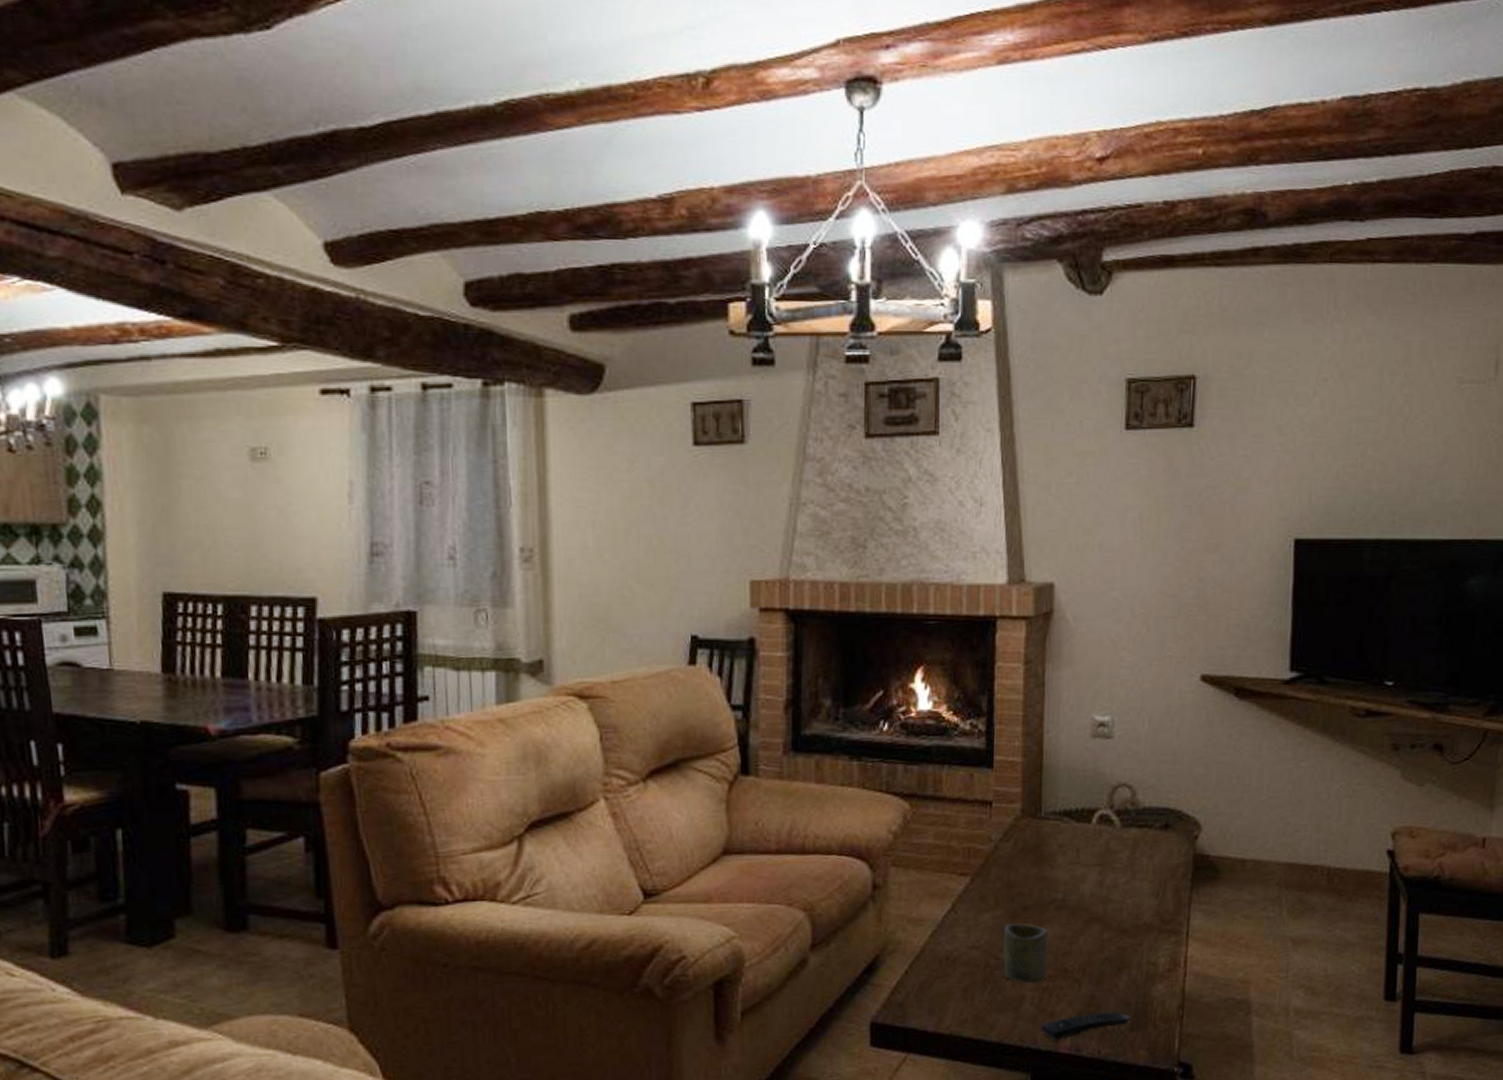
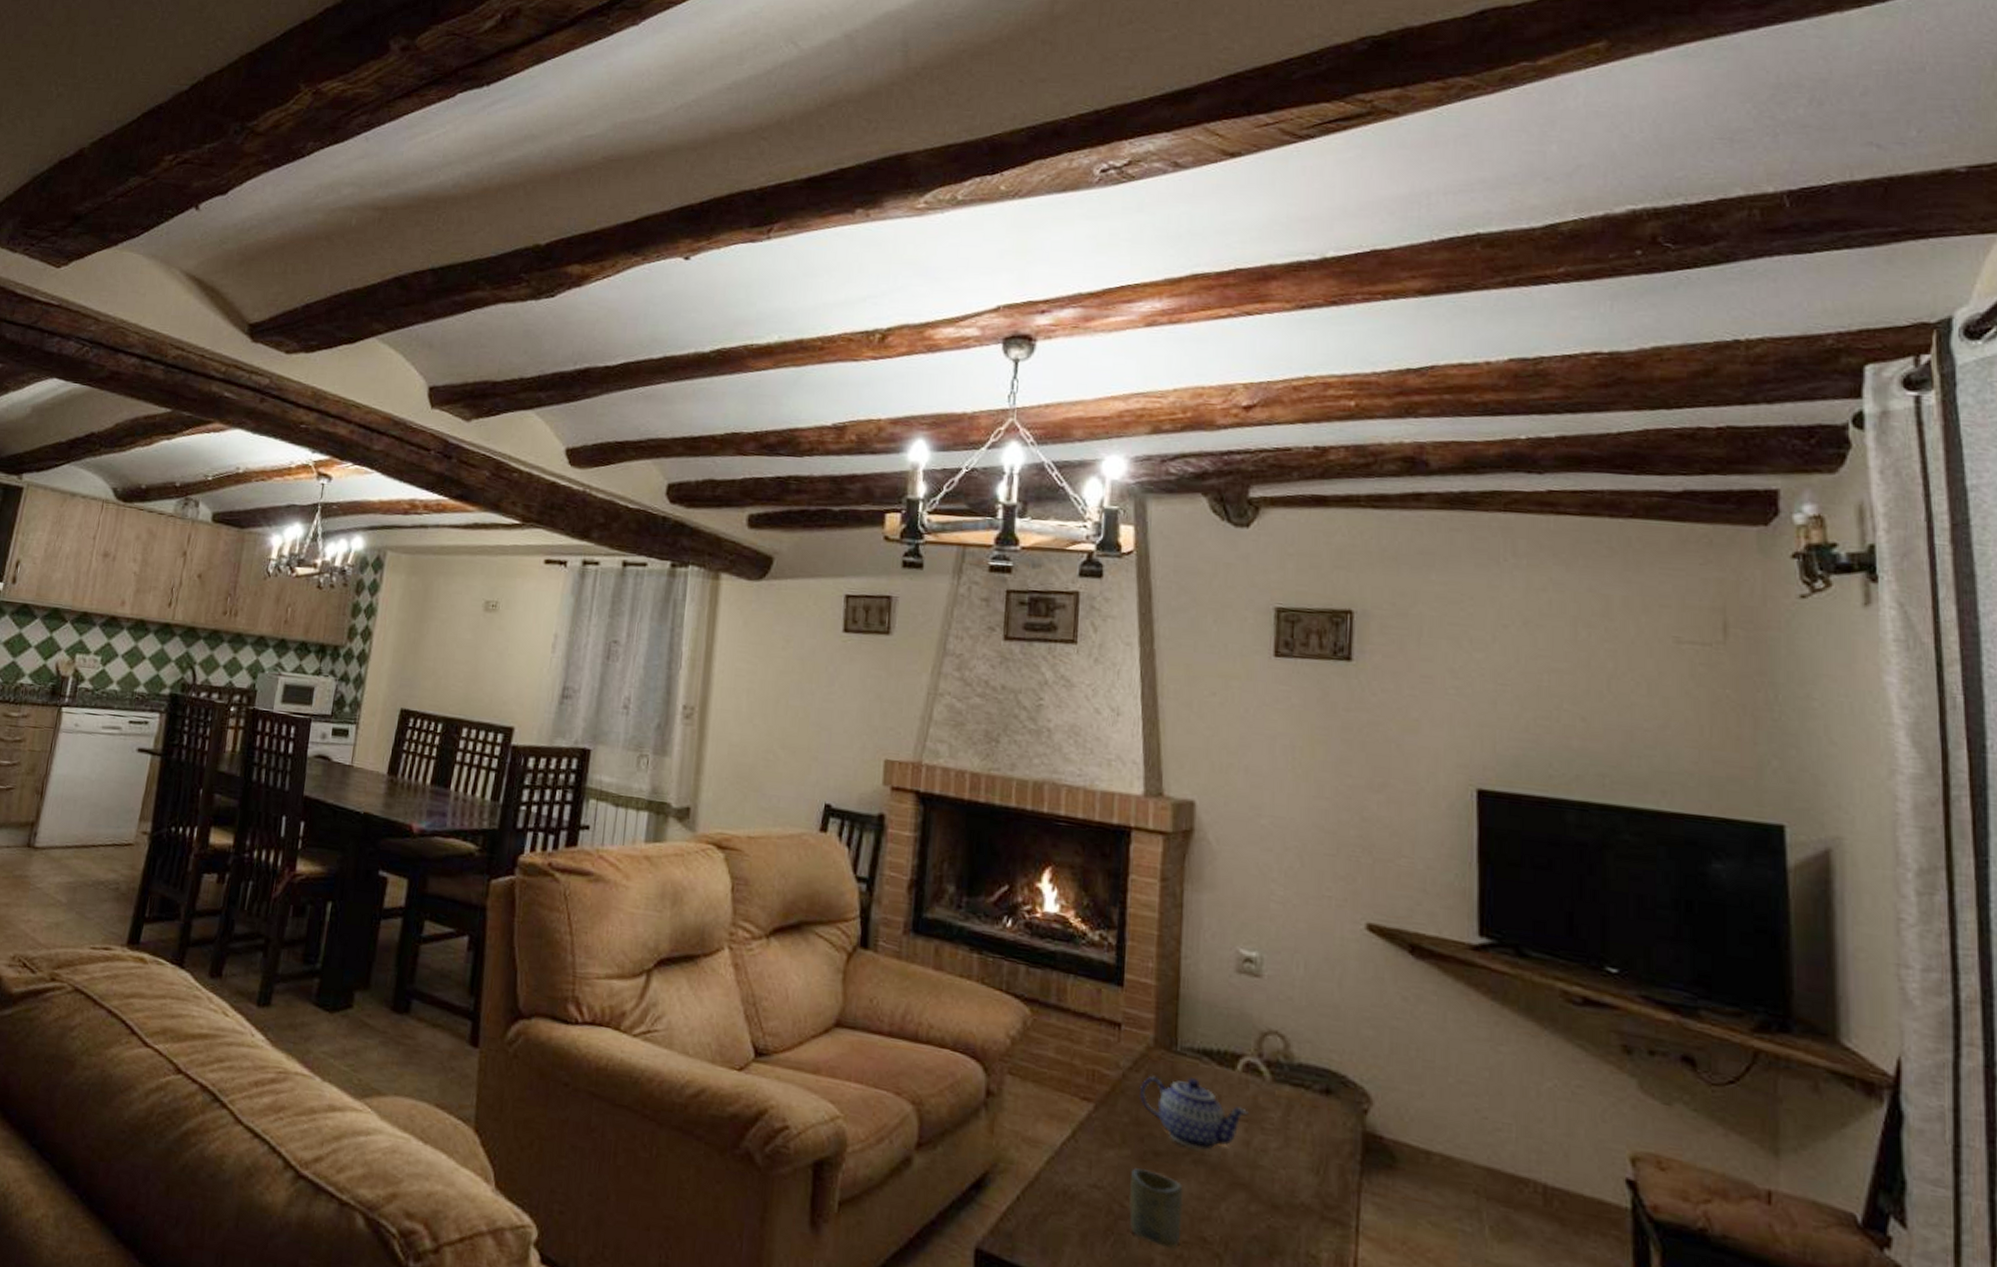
teapot: none [1009,836,1102,897] -> present [1139,1075,1249,1150]

